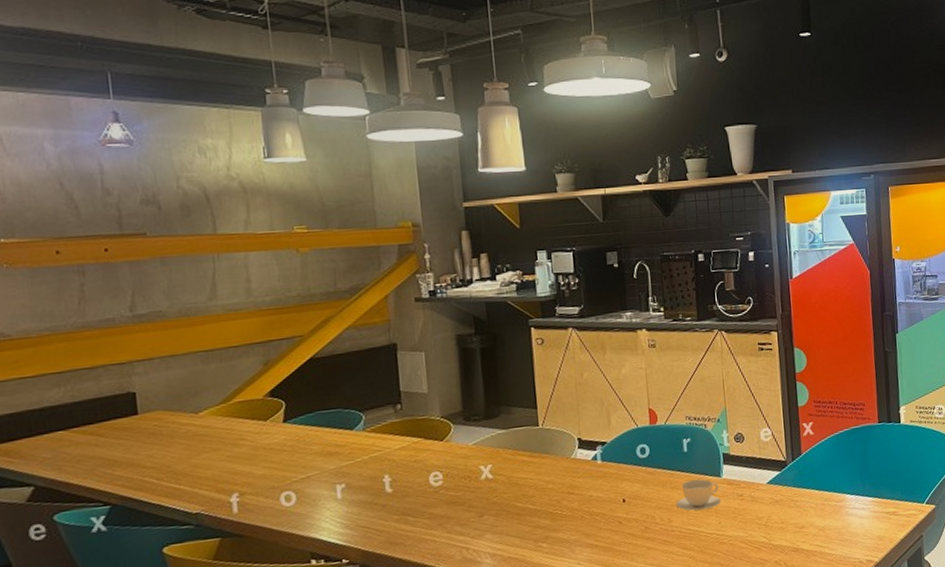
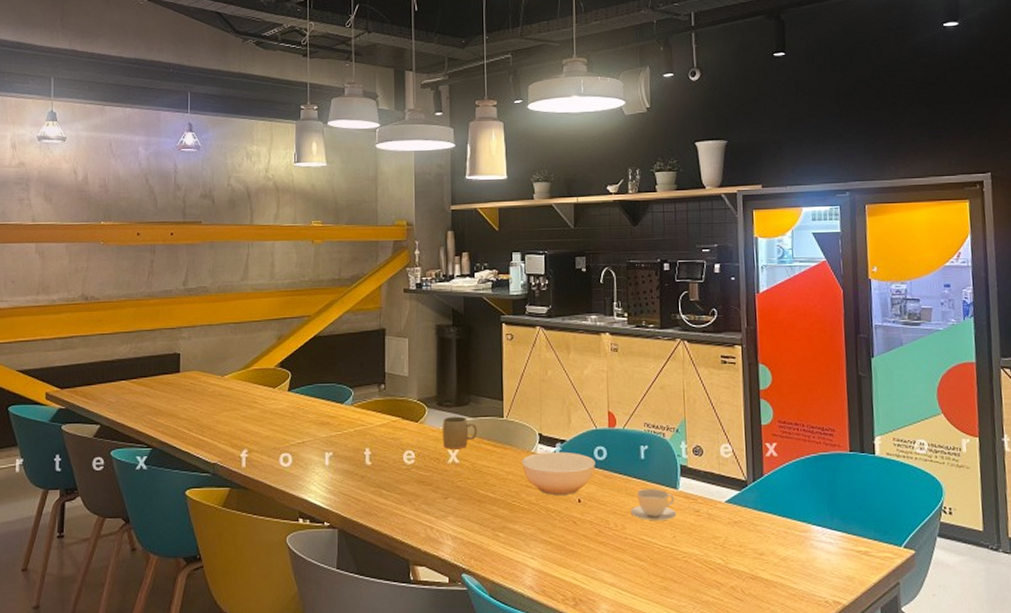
mug: none [471,429,512,465] -> present [442,416,478,449]
bowl: none [561,453,639,499] -> present [522,451,596,496]

